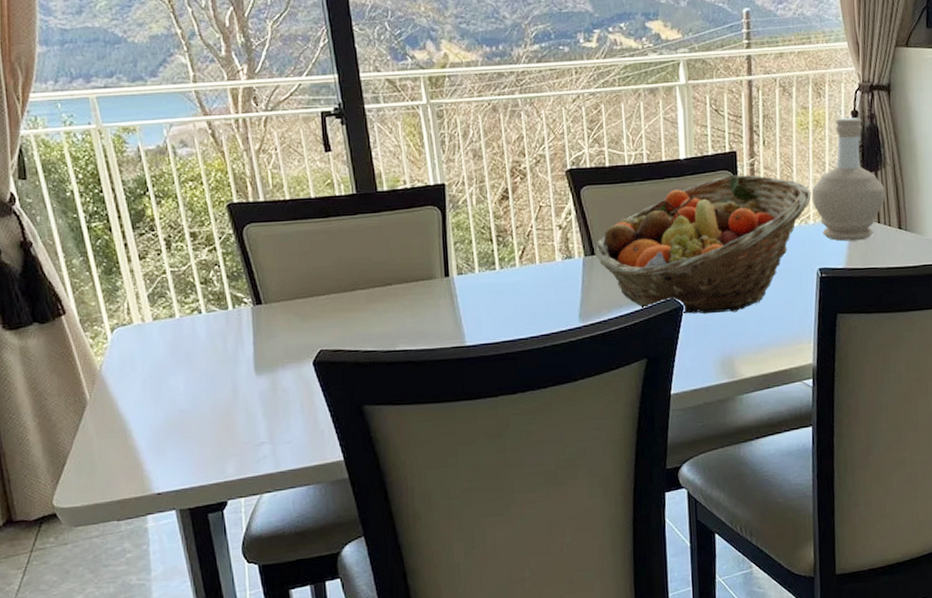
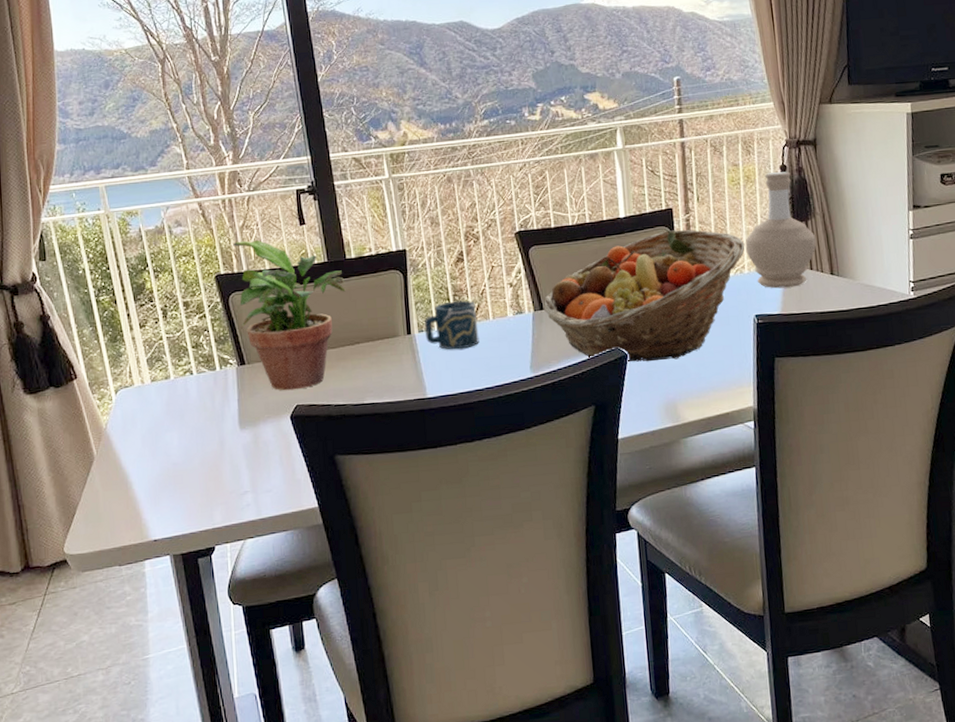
potted plant: none [246,166,377,334] -> present [232,240,346,391]
cup: none [463,242,524,295] -> present [424,300,479,350]

